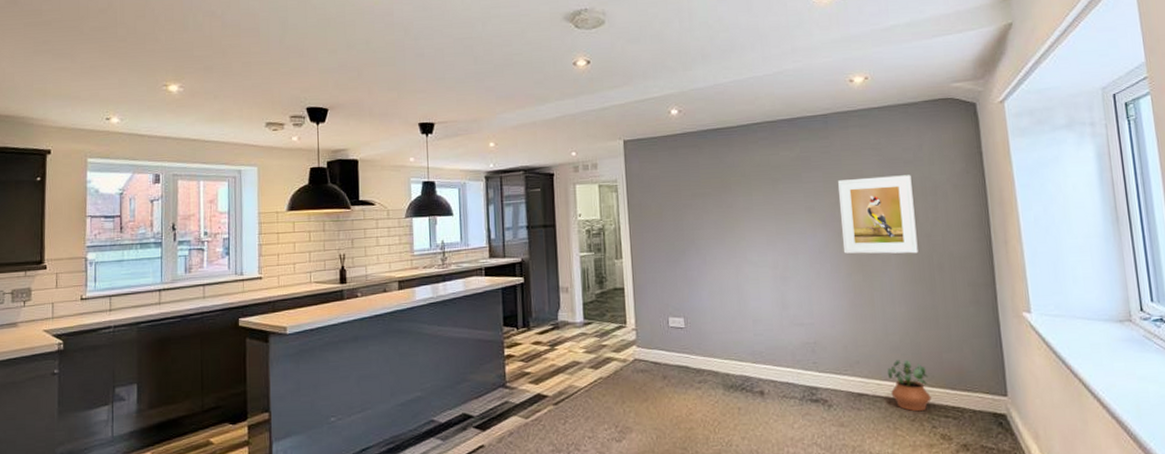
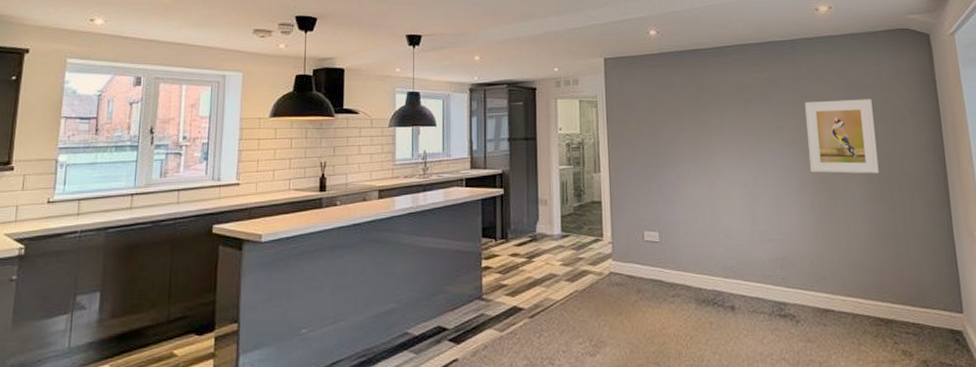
potted plant: present [888,359,931,412] -> none [852,276,893,328]

